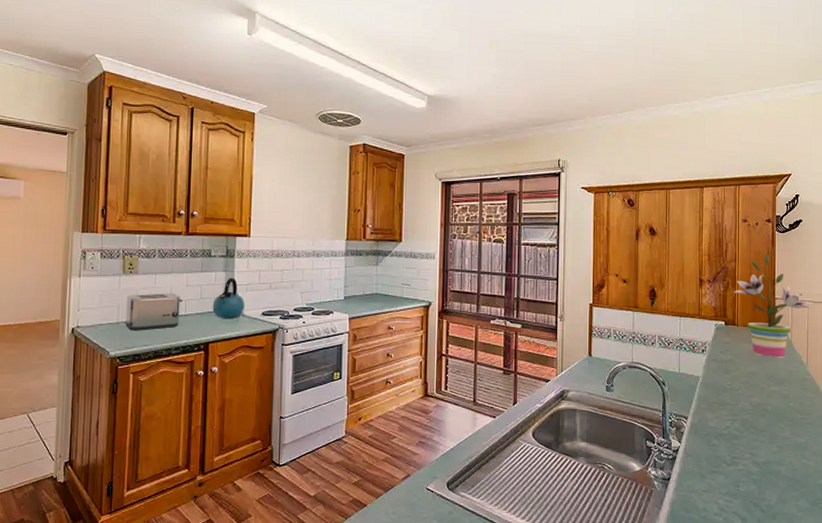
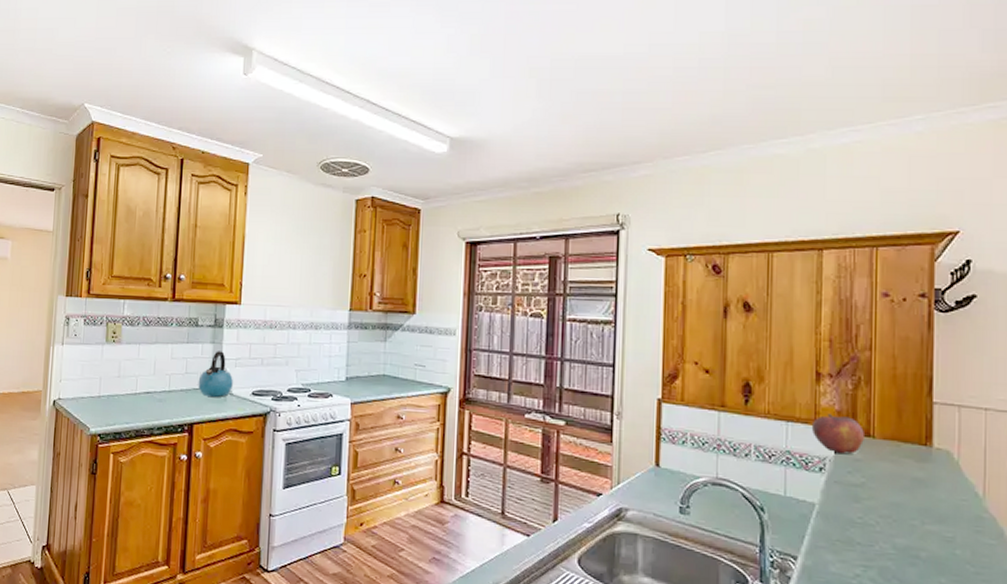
toaster: present [125,292,183,331] -> none [107,365,167,407]
fruit: none [696,310,731,339] -> present [811,414,864,454]
potted plant: present [734,253,813,357] -> none [868,340,994,485]

